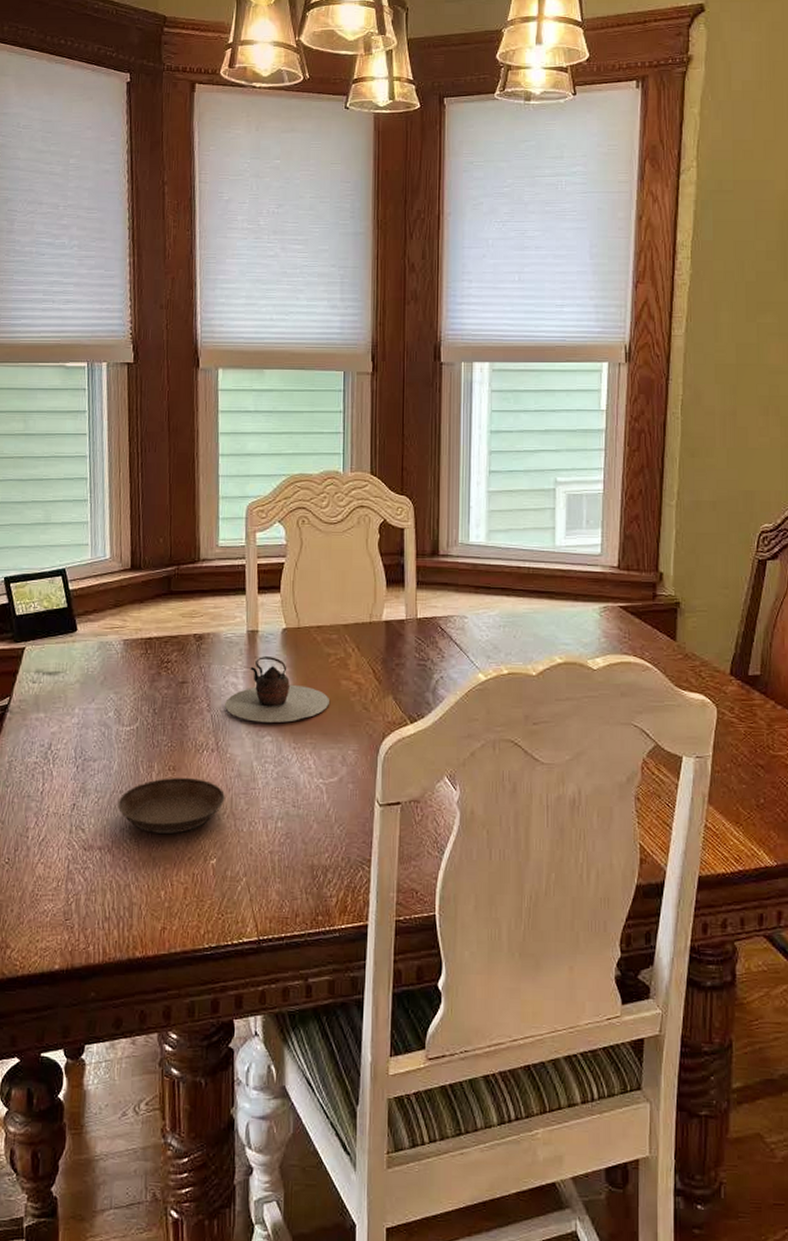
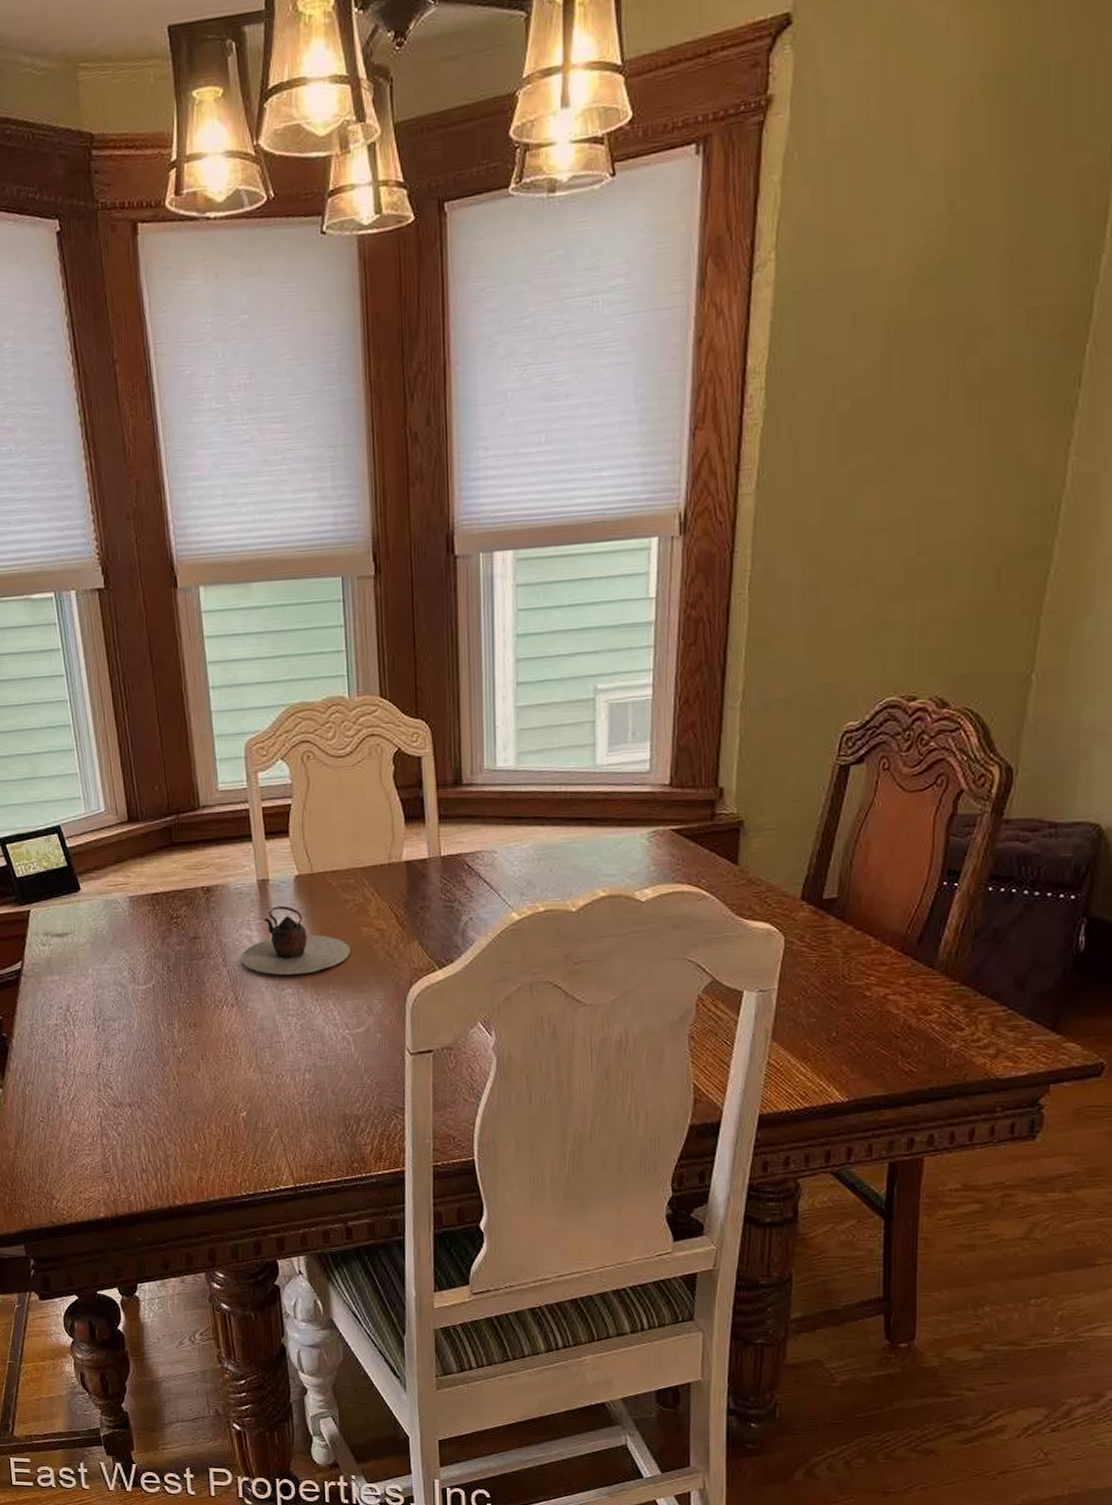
saucer: present [117,778,226,834] -> none [142,1034,251,1089]

